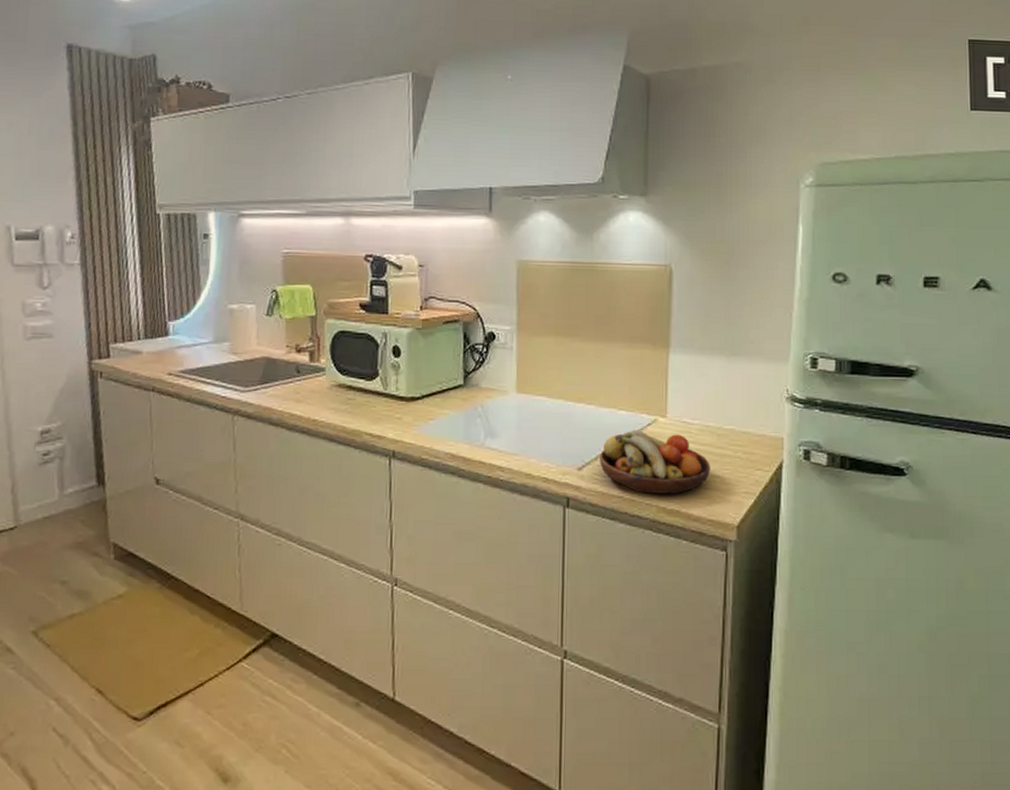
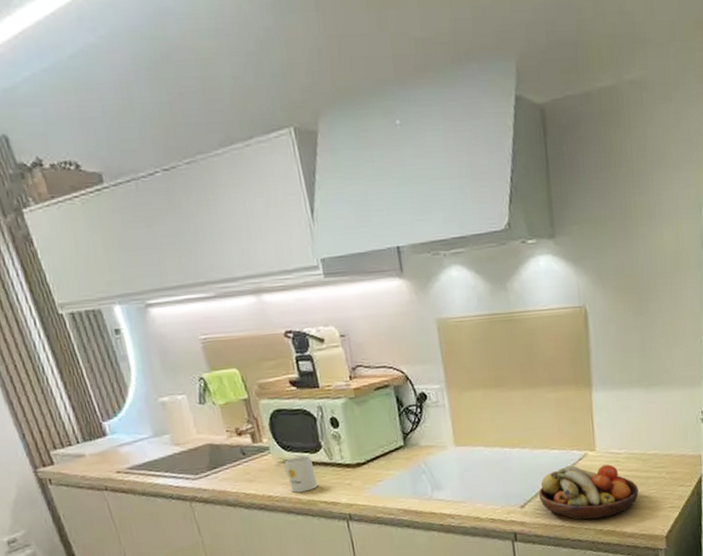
mug: none [336,381,367,420] -> present [284,455,318,493]

